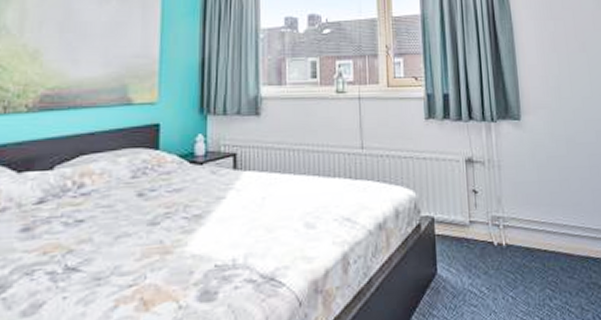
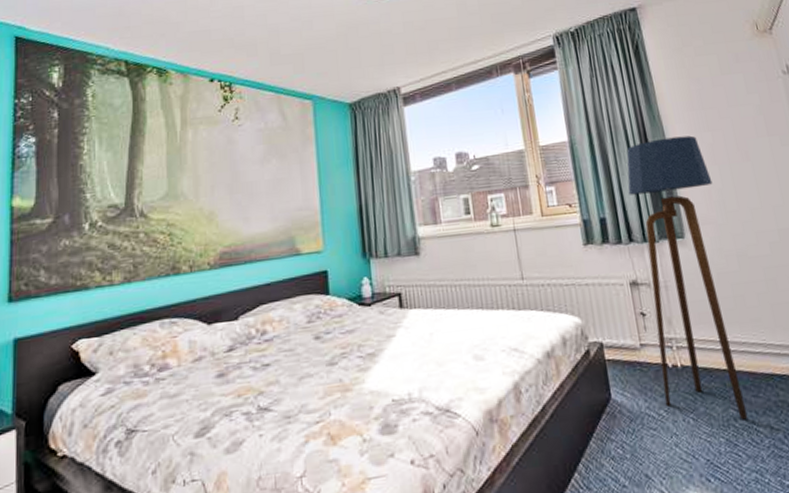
floor lamp: none [472,22,562,300] -> present [626,135,748,420]

